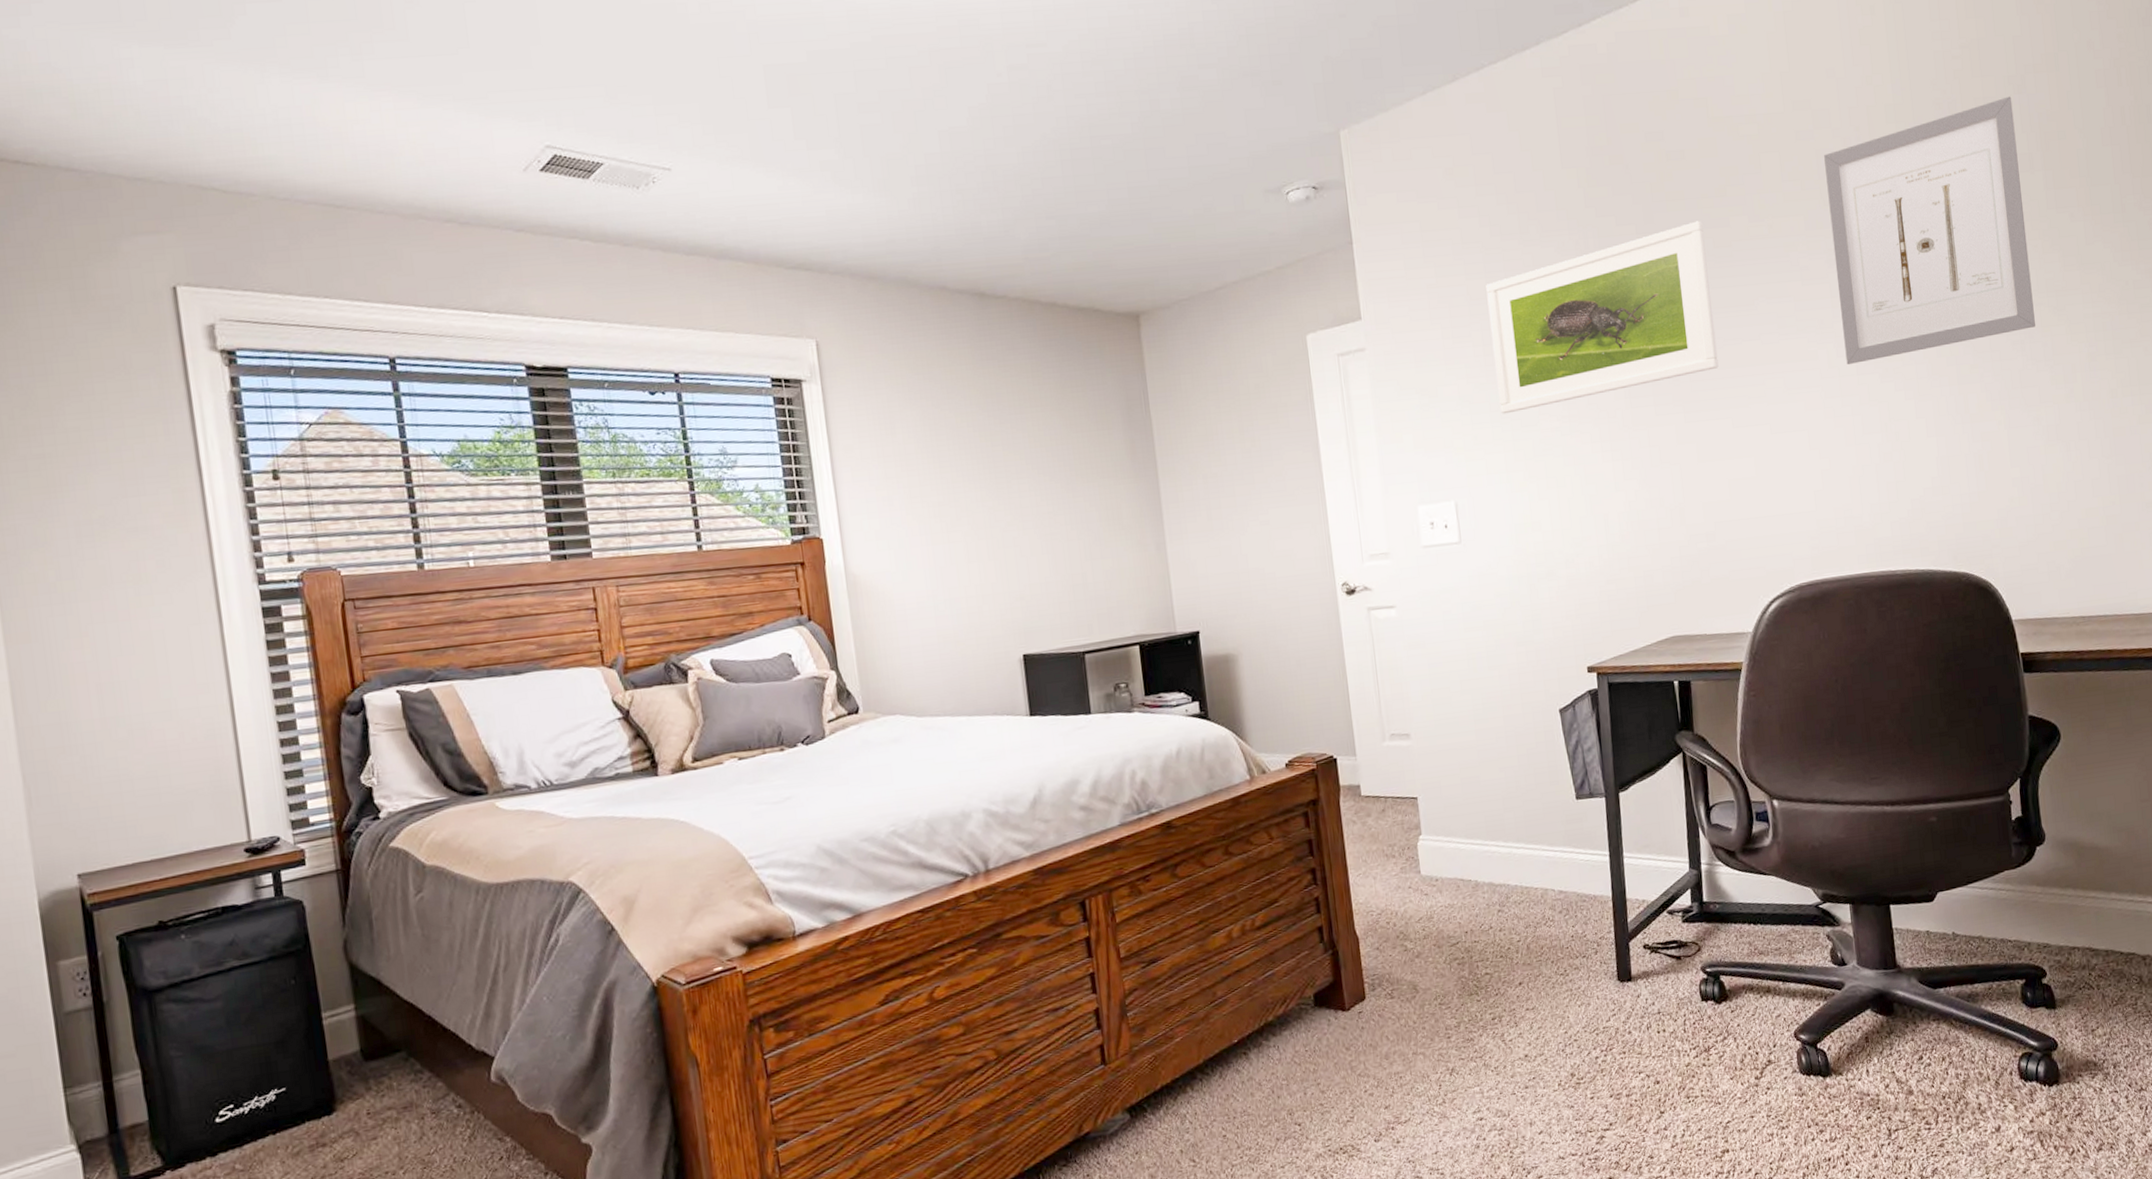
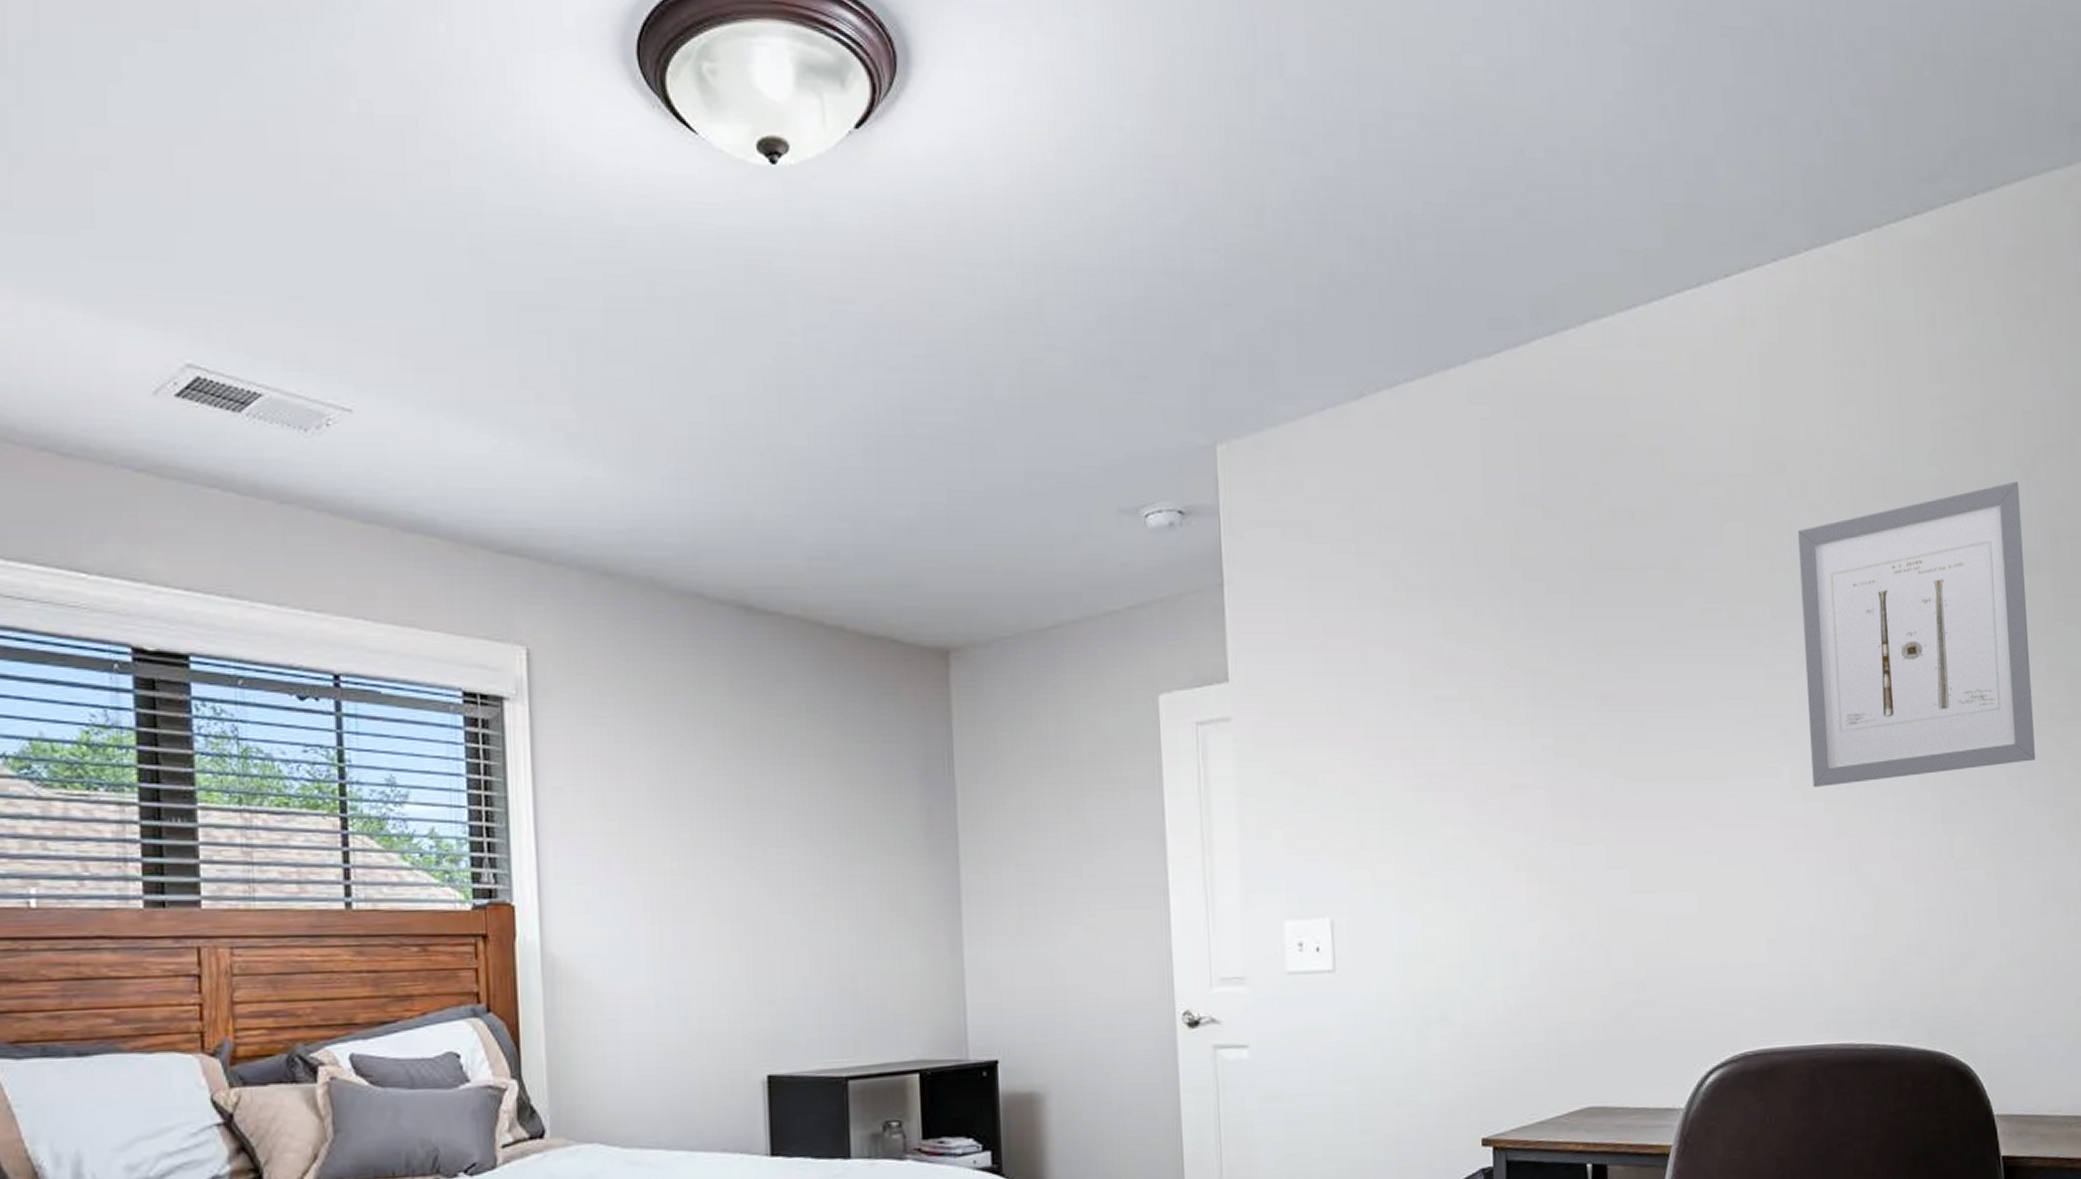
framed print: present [1486,221,1719,414] -> none [1384,596,1661,814]

